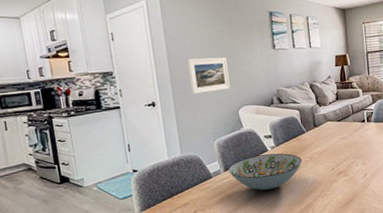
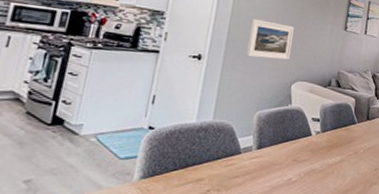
decorative bowl: present [228,153,302,191] -> none [261,138,346,180]

